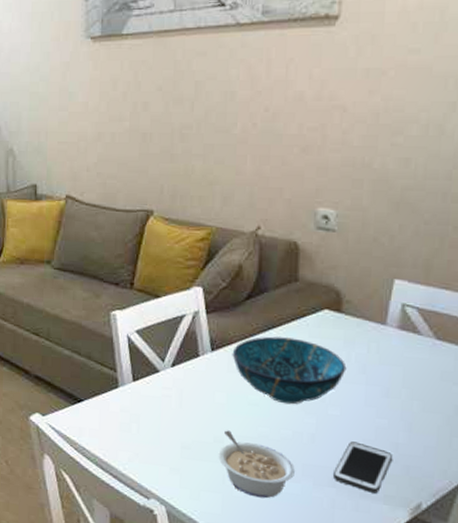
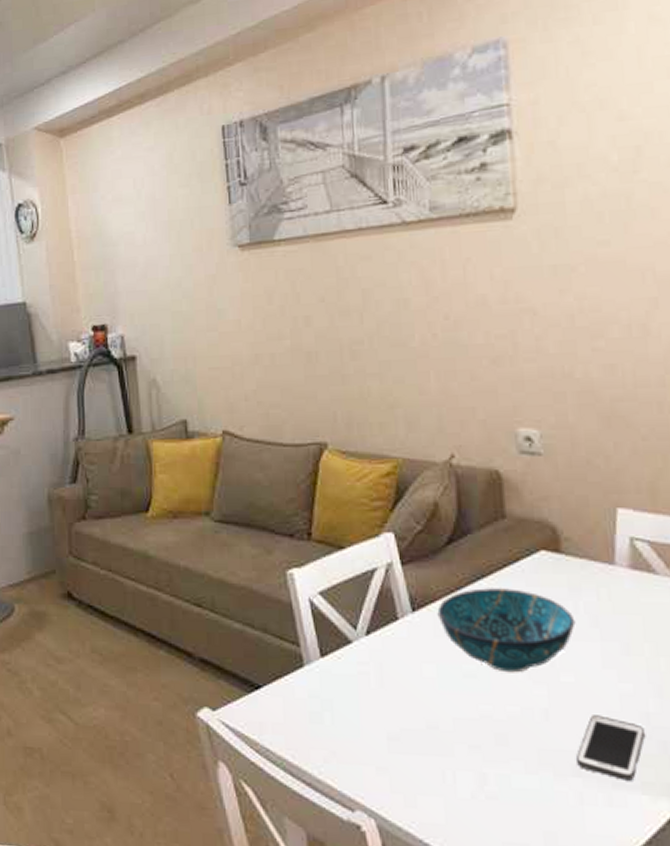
legume: present [218,430,295,498] -> none [433,712,530,799]

